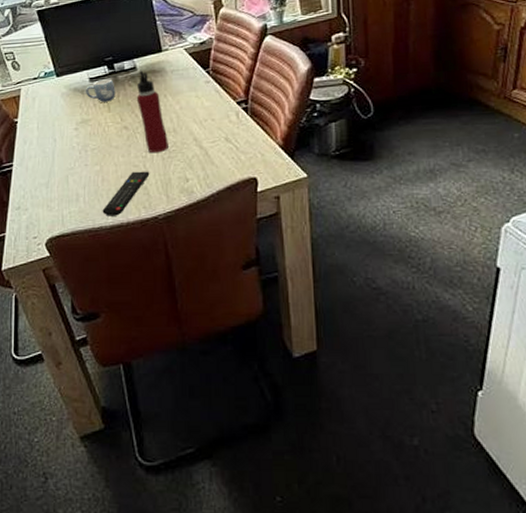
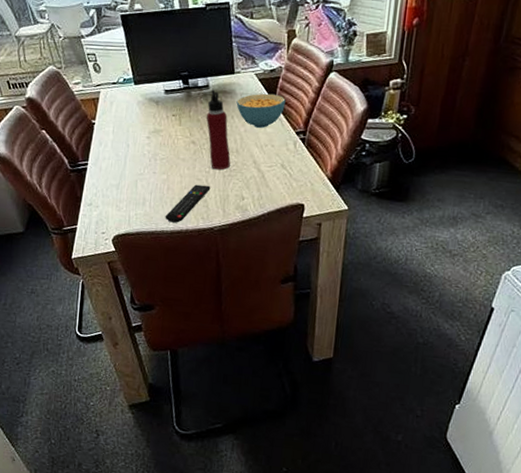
mug: present [85,79,115,102] -> none [159,93,188,116]
cereal bowl: none [168,66,221,103] -> present [236,93,286,128]

